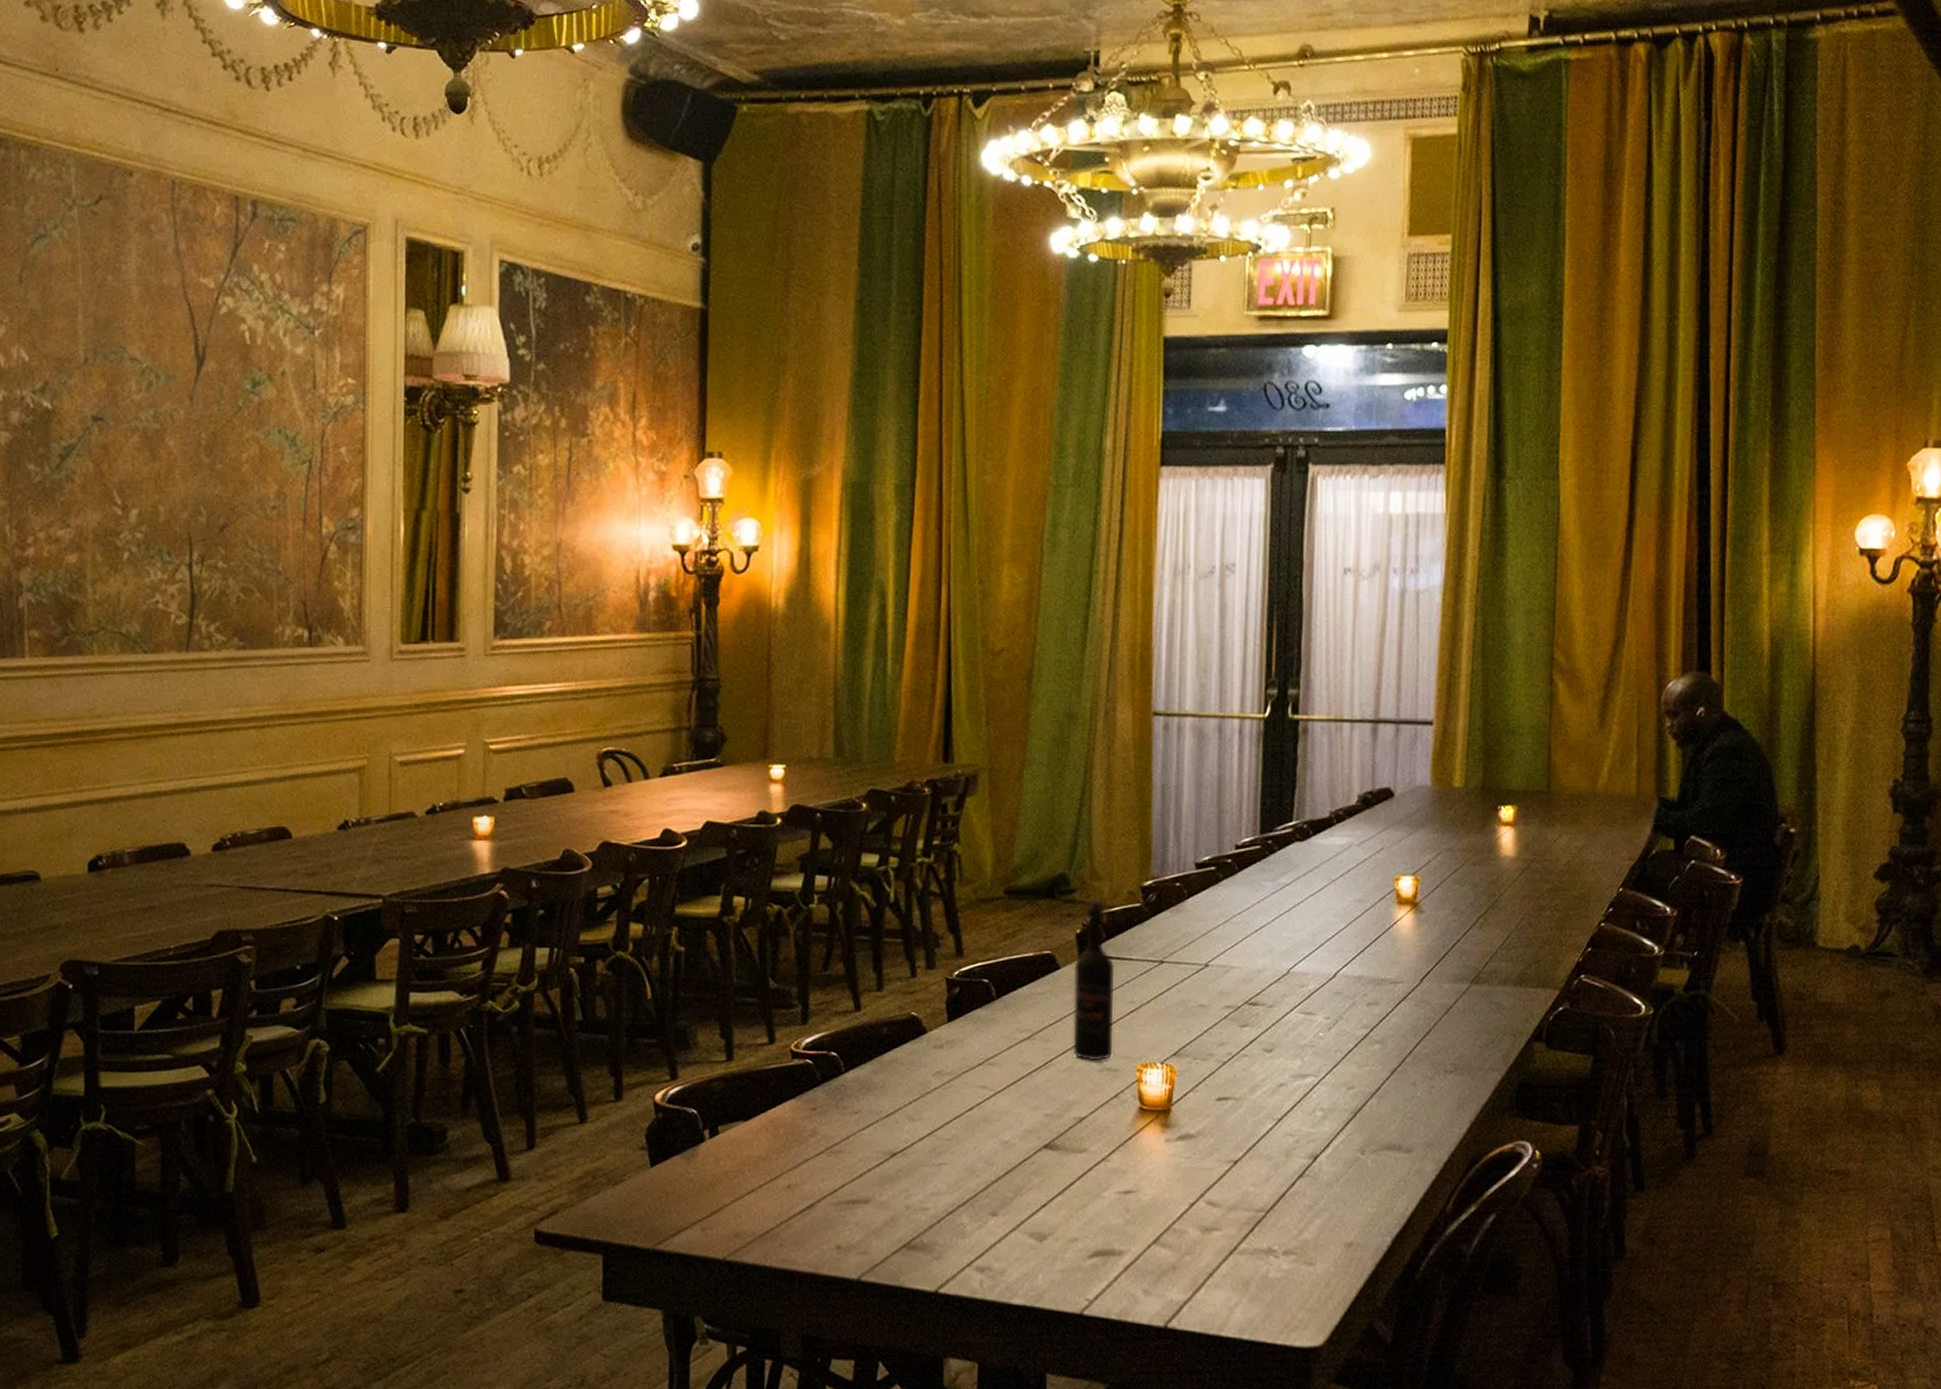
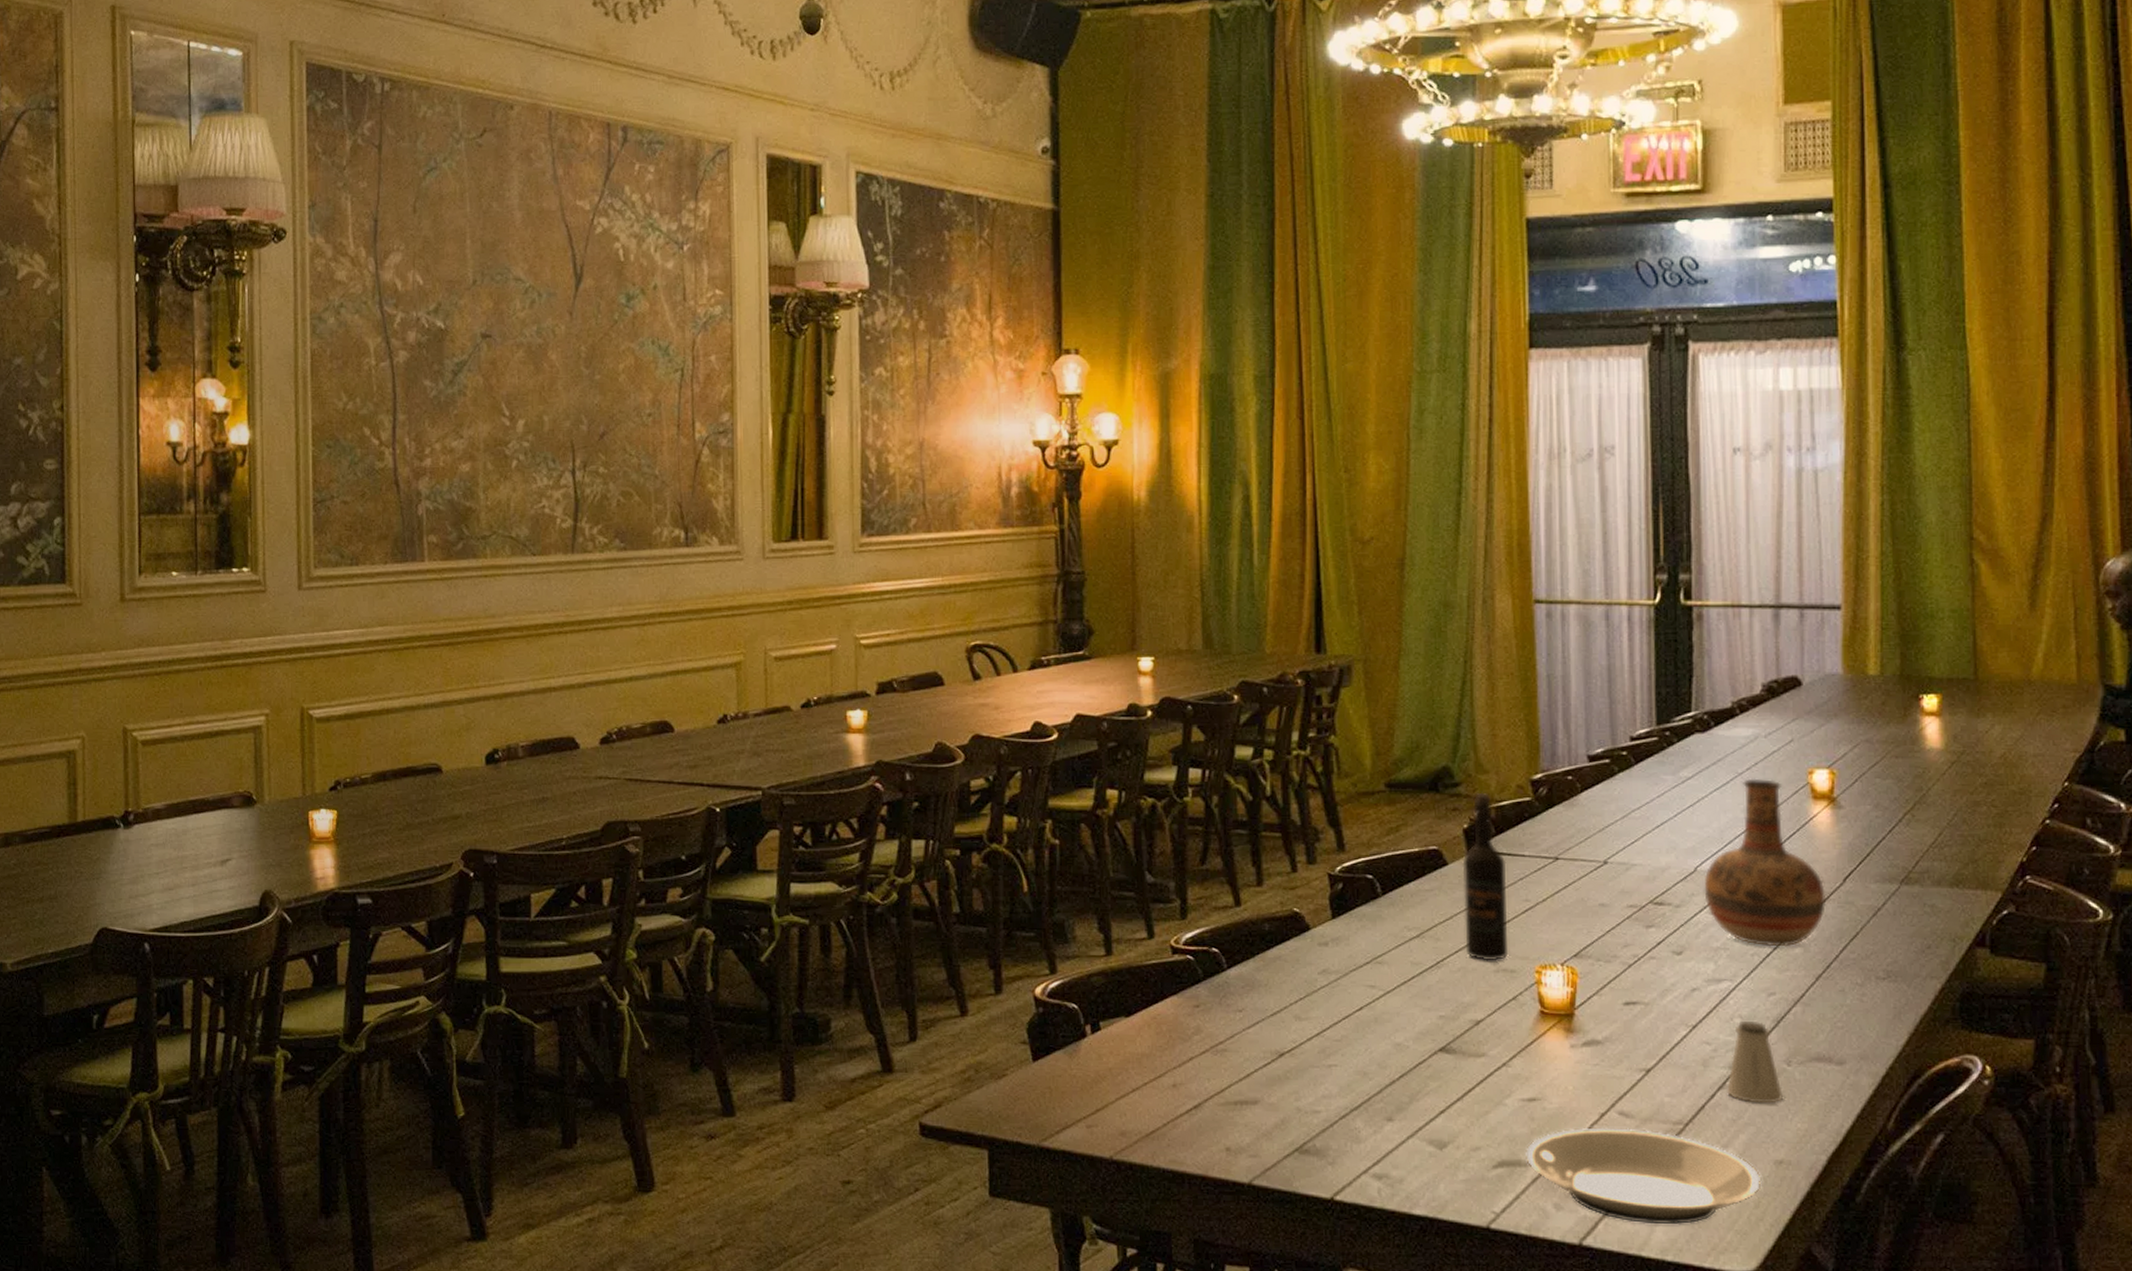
plate: none [1119,1216,1333,1306] -> present [1526,1127,1762,1225]
vase: none [1295,884,1404,1044] -> present [1704,778,1826,947]
saltshaker: none [1305,1113,1357,1190] -> present [1725,1020,1784,1104]

